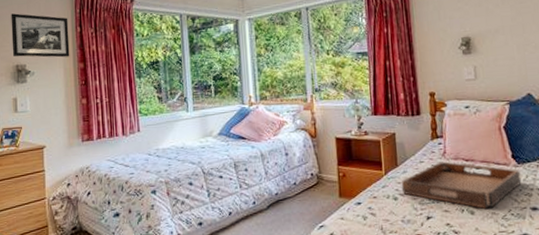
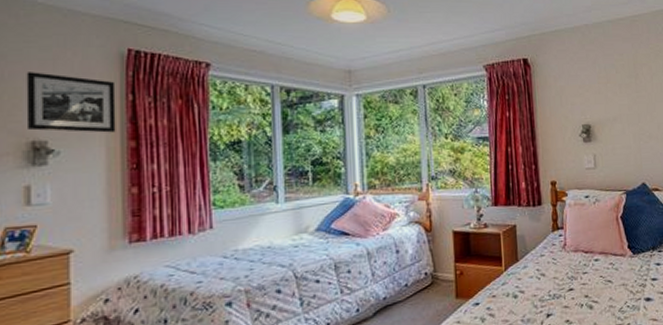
serving tray: present [401,161,522,209] -> none [521,254,637,302]

